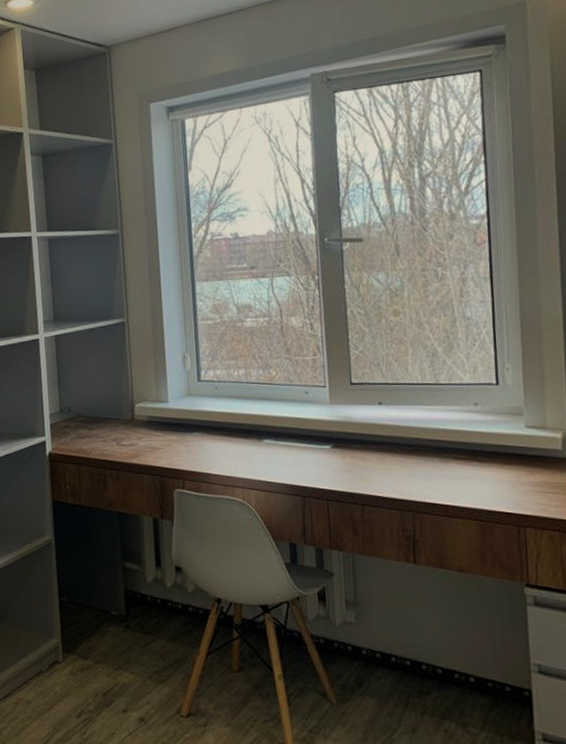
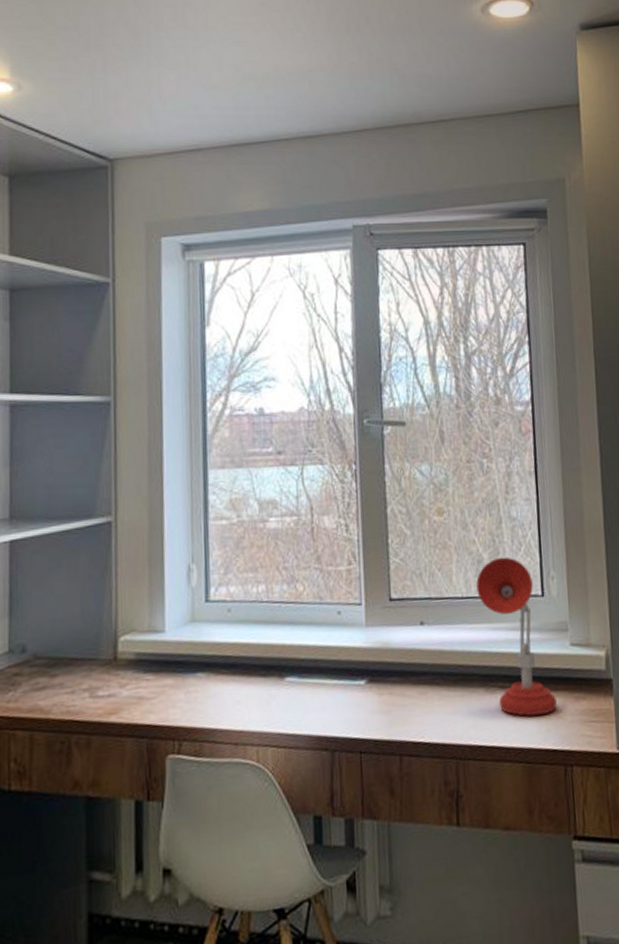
desk lamp: none [431,351,511,483] -> present [476,557,557,716]

